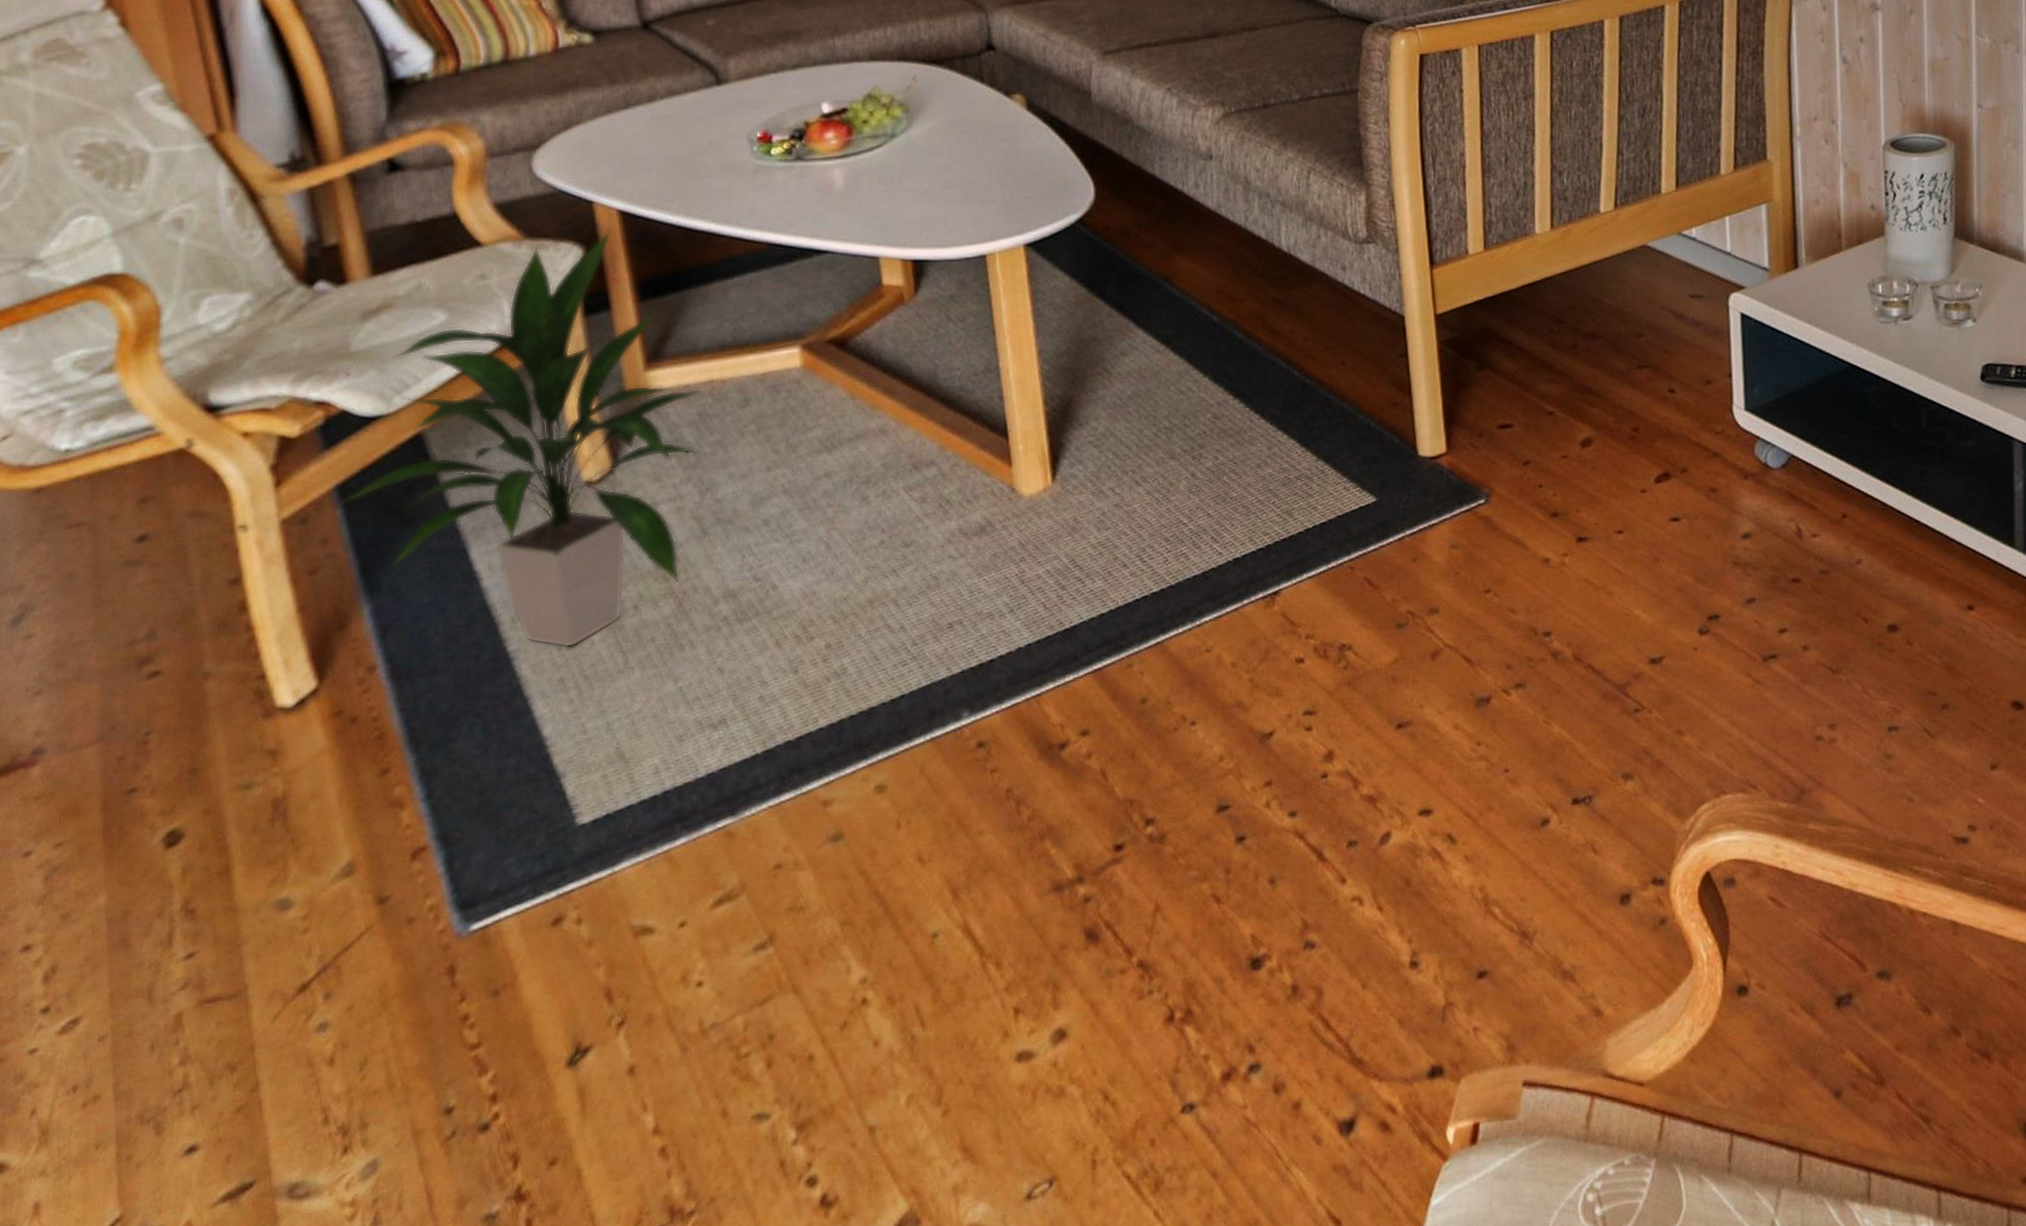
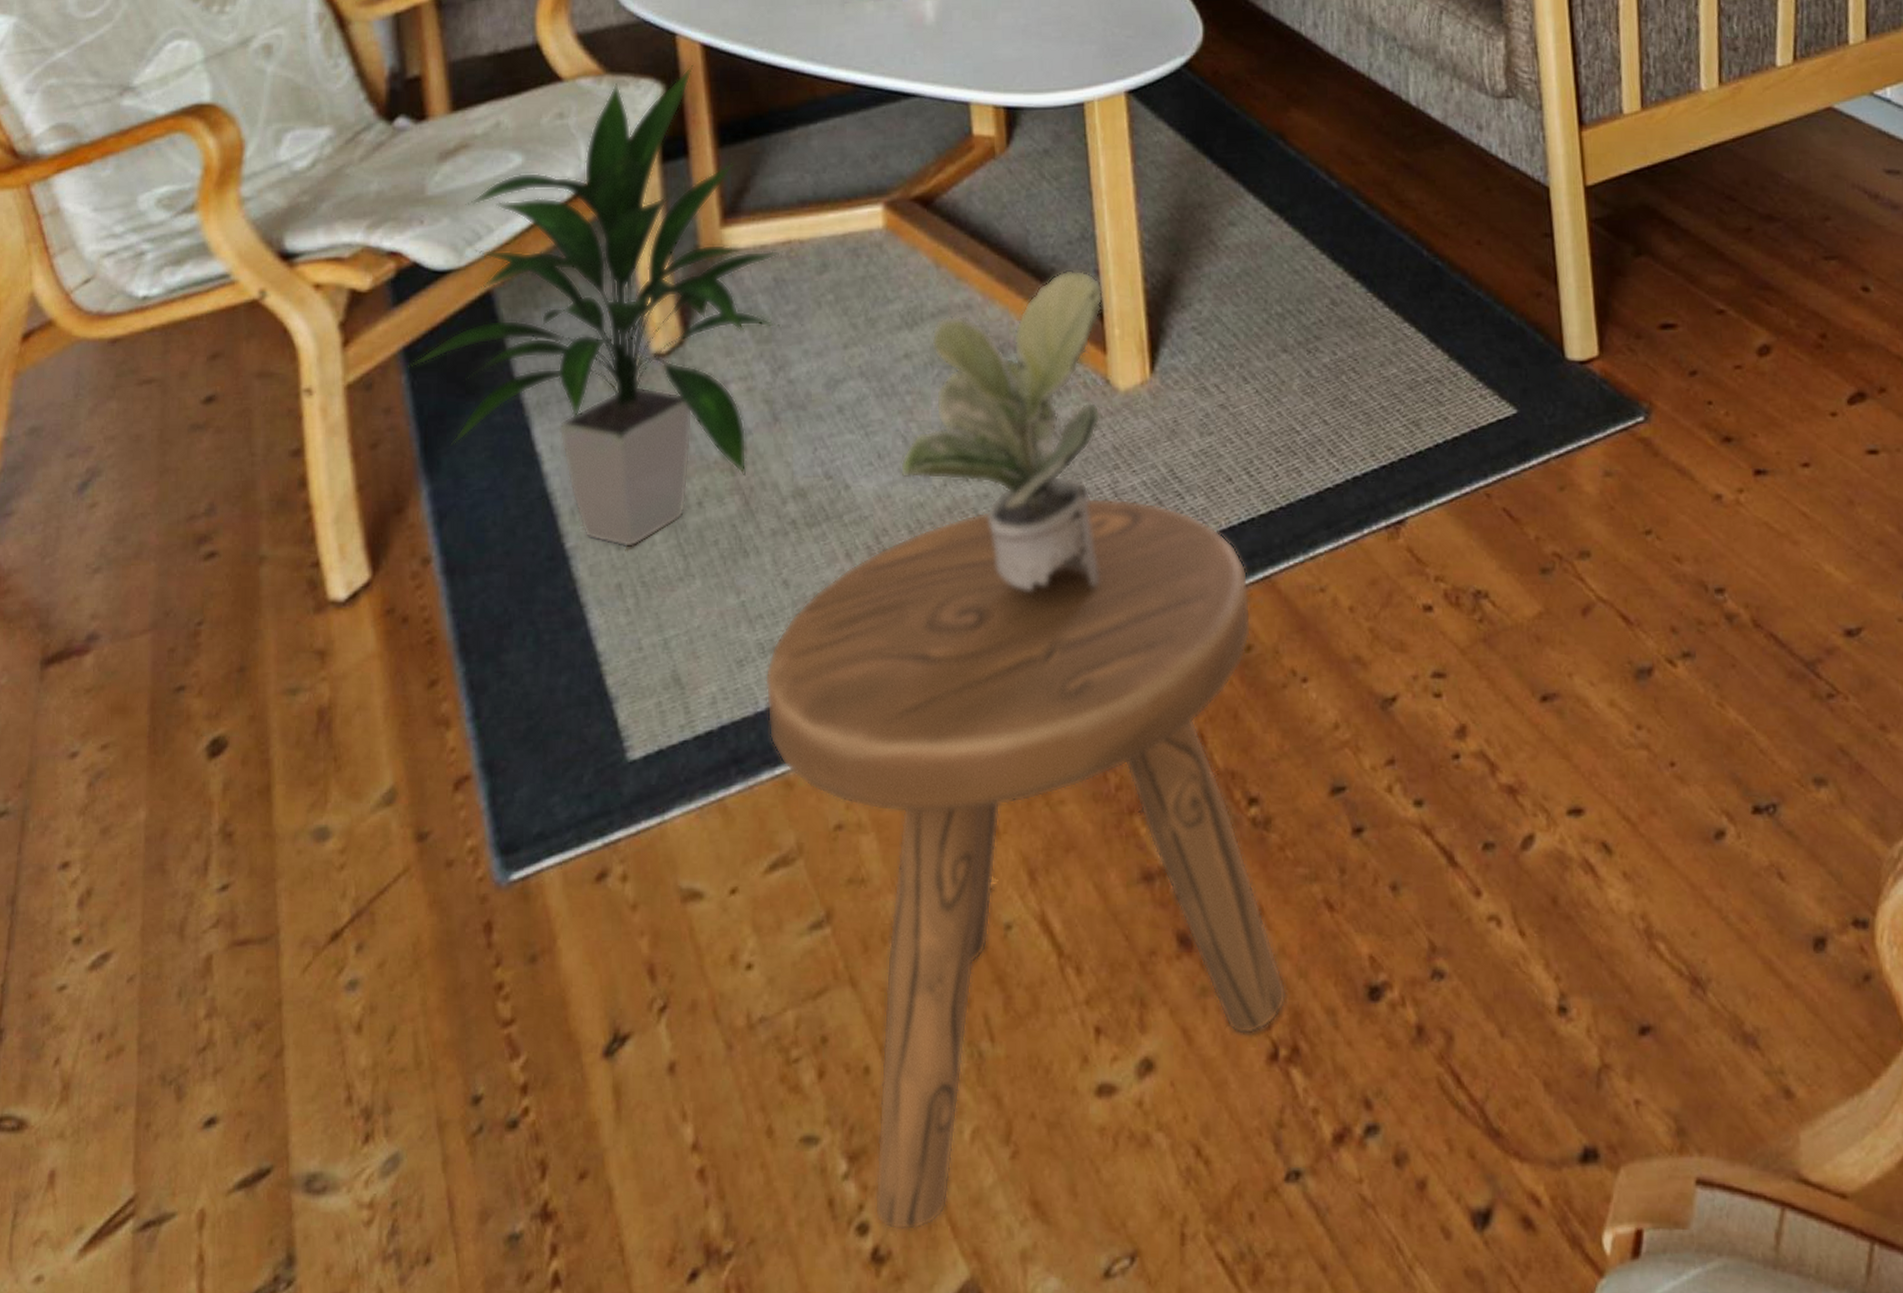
stool: none [703,585,1181,1180] -> present [764,497,1287,1231]
potted plant: none [823,396,1009,664] -> present [900,269,1103,590]

